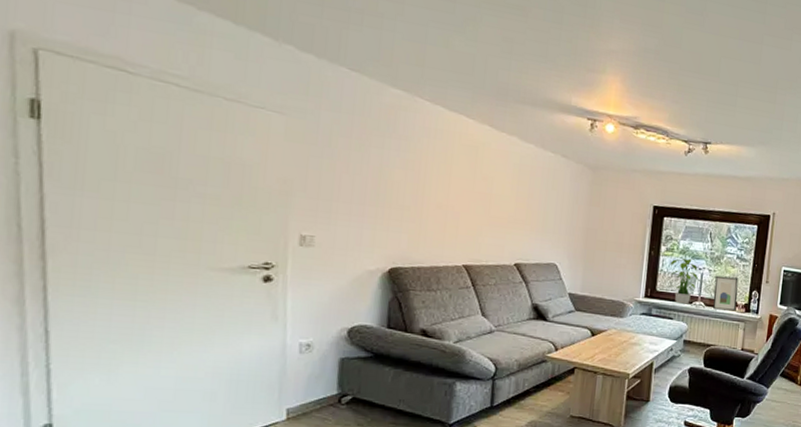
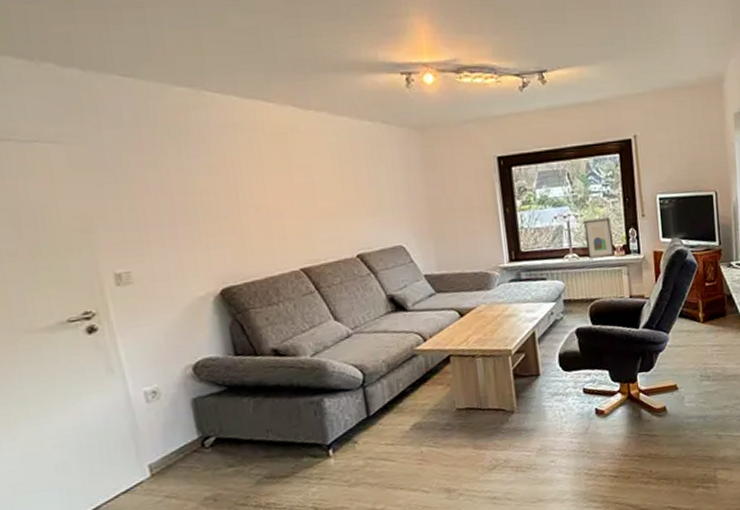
potted plant: present [670,257,699,304] -> none [530,207,566,261]

